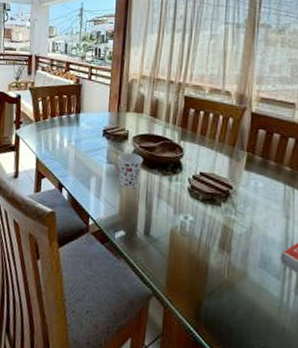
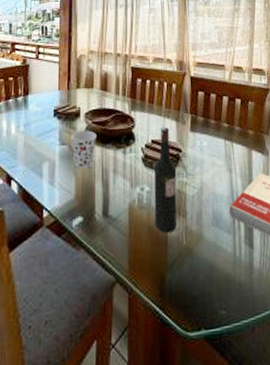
wine bottle: none [196,161,225,264] -> present [153,127,177,233]

